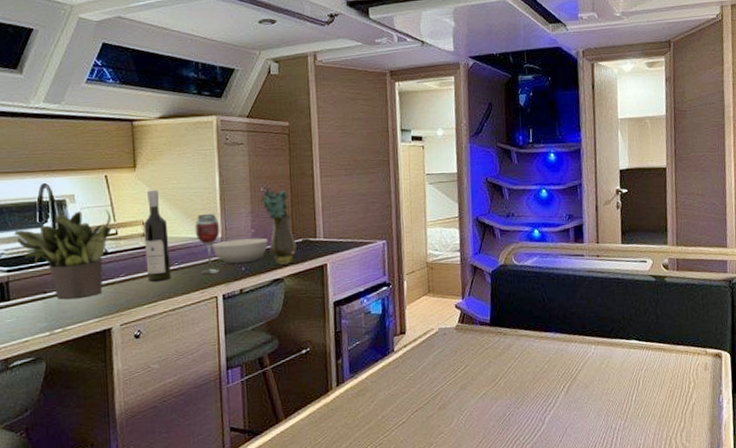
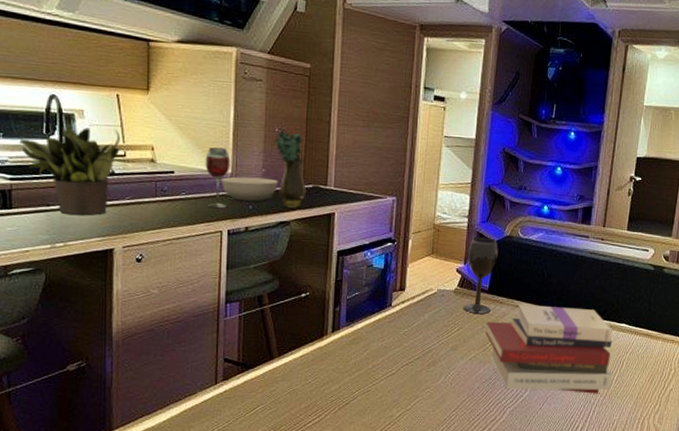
bottle: present [144,189,171,282] -> none [153,115,178,209]
wine glass: none [464,269,495,349] -> present [463,236,498,315]
books: none [492,329,631,425] -> present [485,304,613,394]

